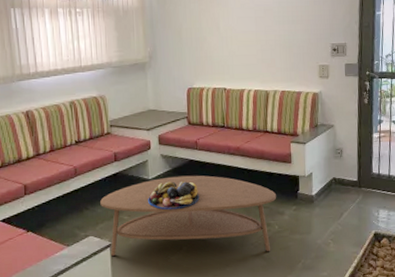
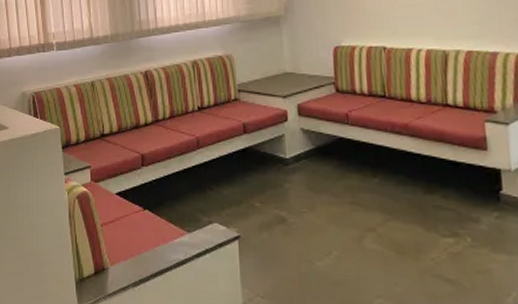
coffee table: present [100,175,277,257] -> none [227,157,467,274]
fruit bowl: present [148,180,200,210] -> none [285,163,354,201]

